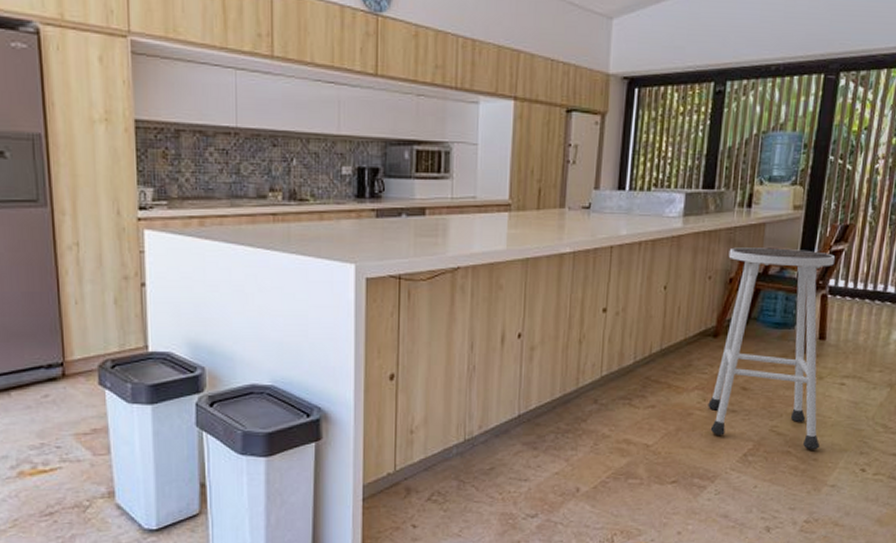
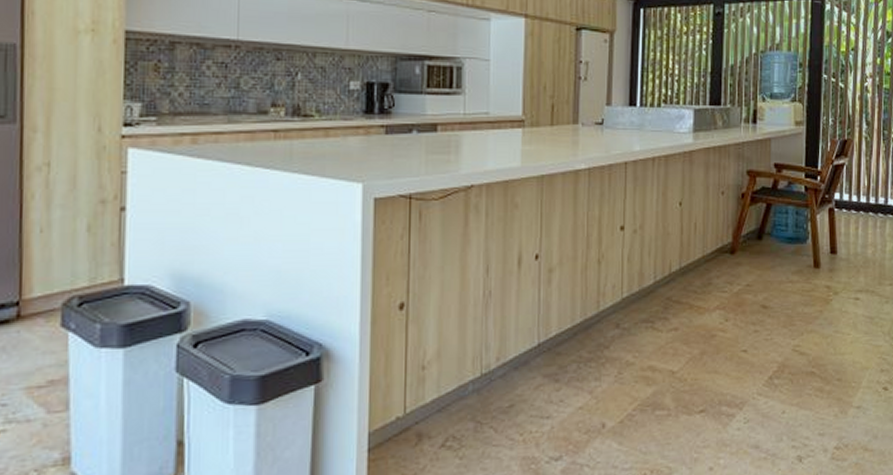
stool: present [708,247,836,450] -> none [730,162,841,370]

